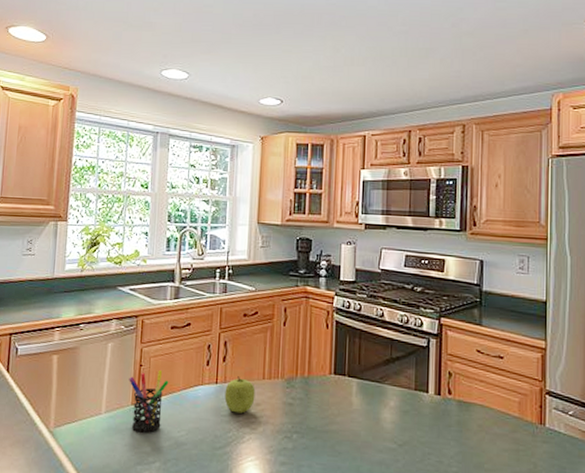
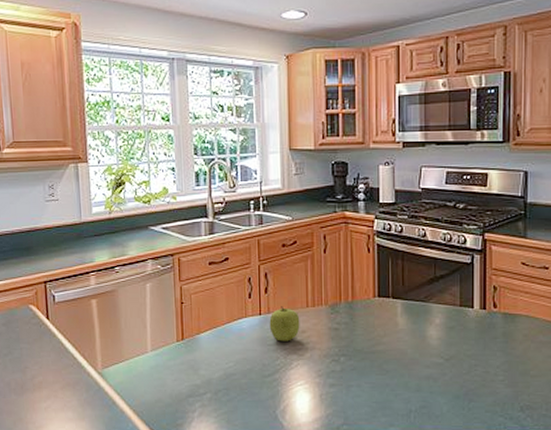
pen holder: present [129,370,169,433] -> none [171,306,212,367]

